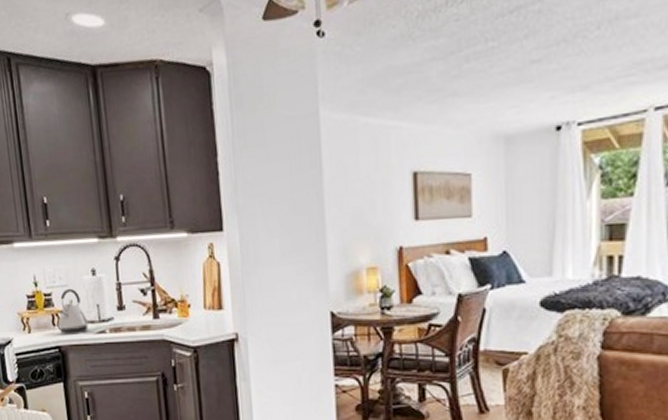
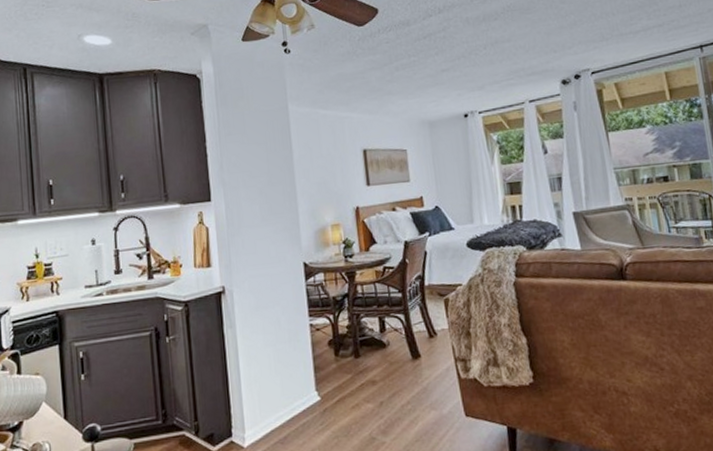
kettle: present [58,288,89,335] -> none [57,257,87,300]

